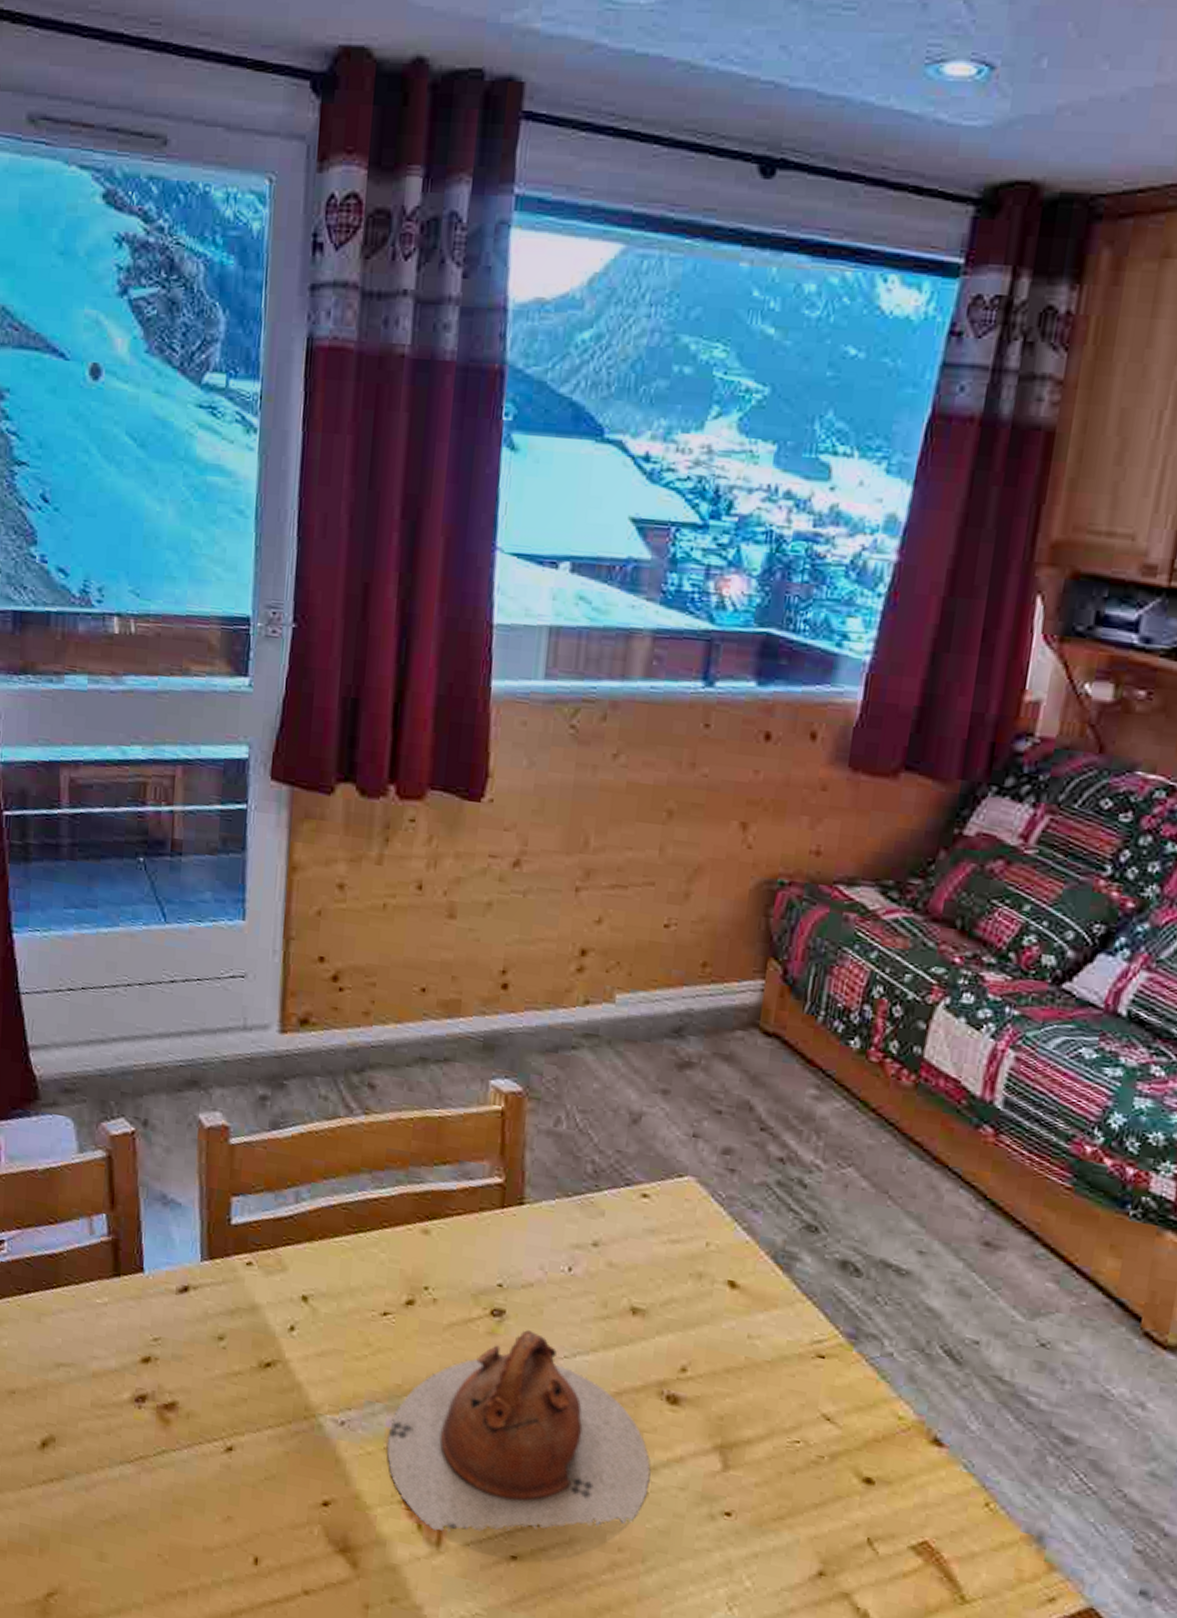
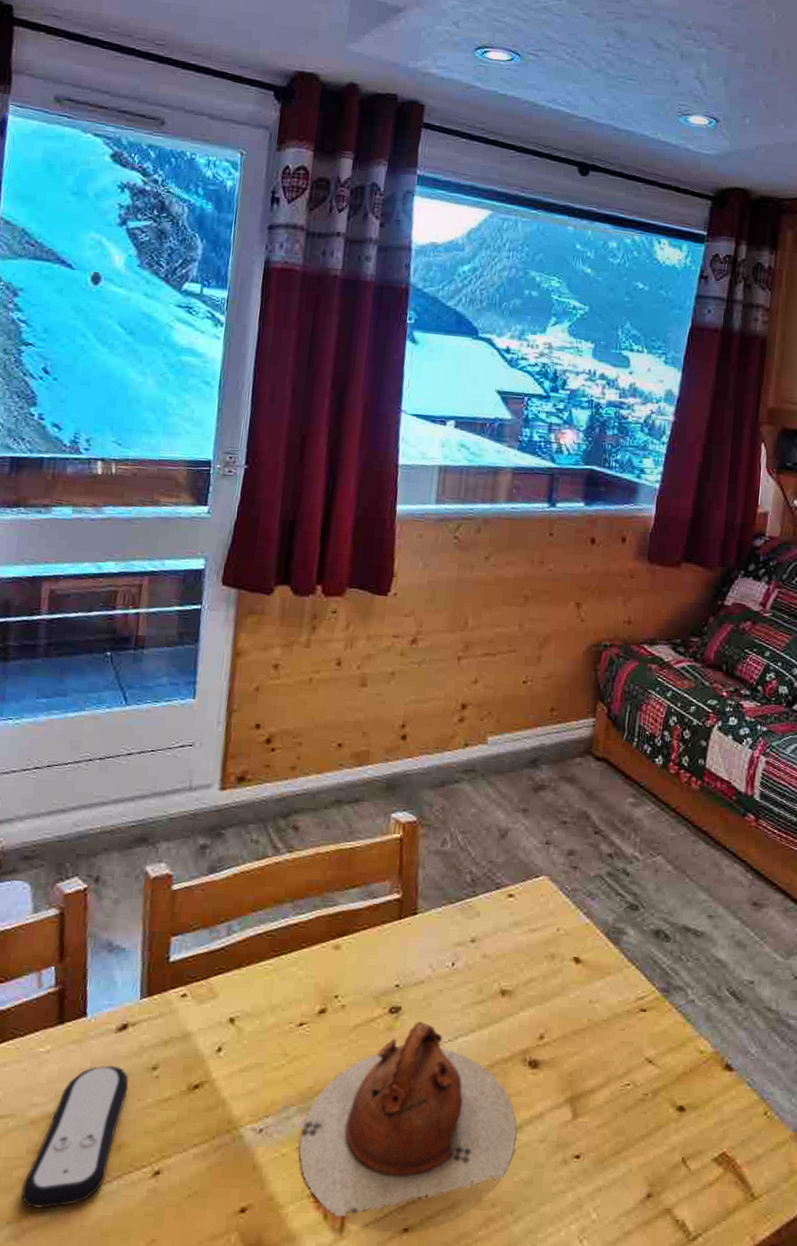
remote control: none [89,1327,194,1467] -> present [21,1065,129,1208]

